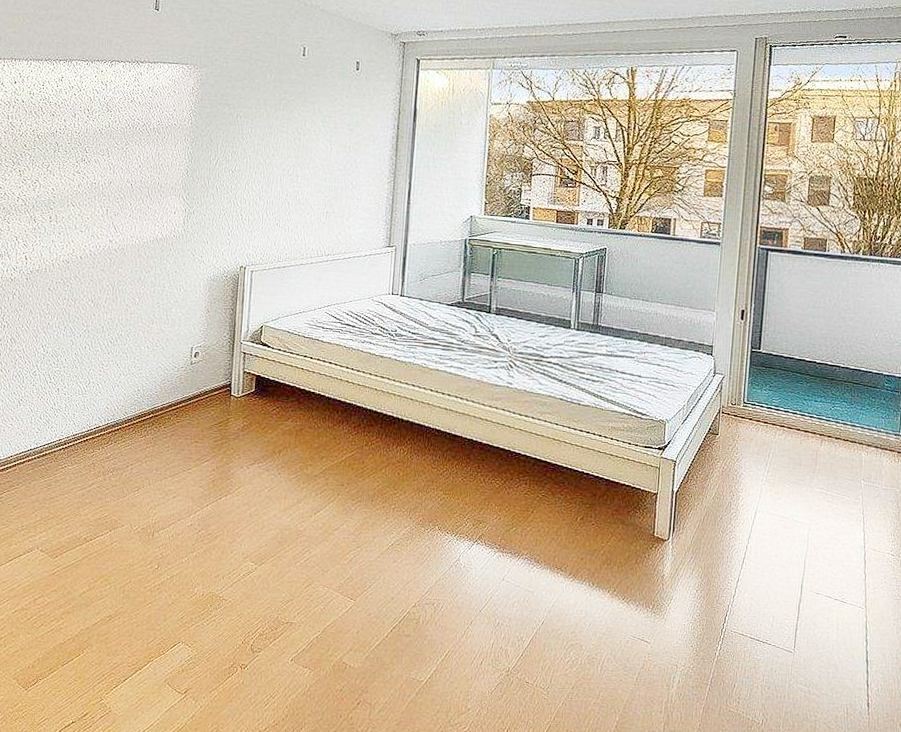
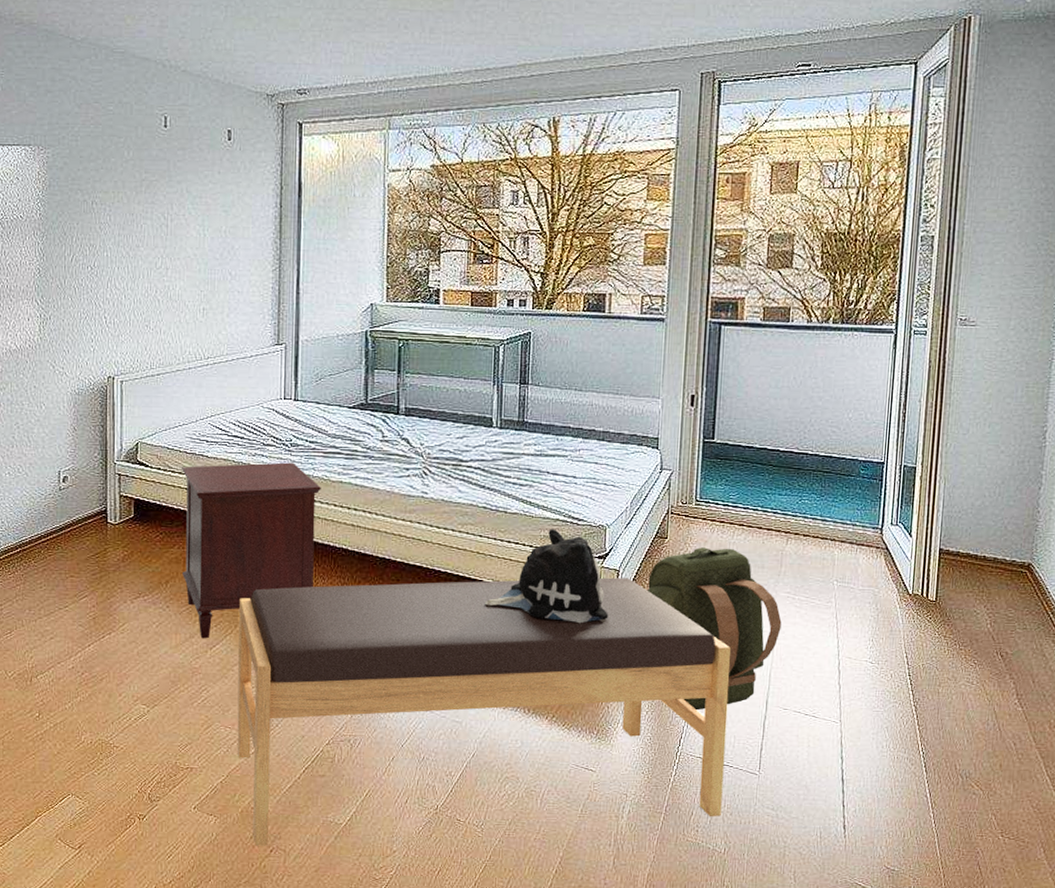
nightstand: none [294,349,420,505] -> present [182,462,321,639]
bench: none [333,461,771,699] -> present [237,577,730,846]
plush toy: none [558,421,666,508] -> present [485,529,609,624]
backpack: none [699,444,816,591] -> present [646,547,782,711]

